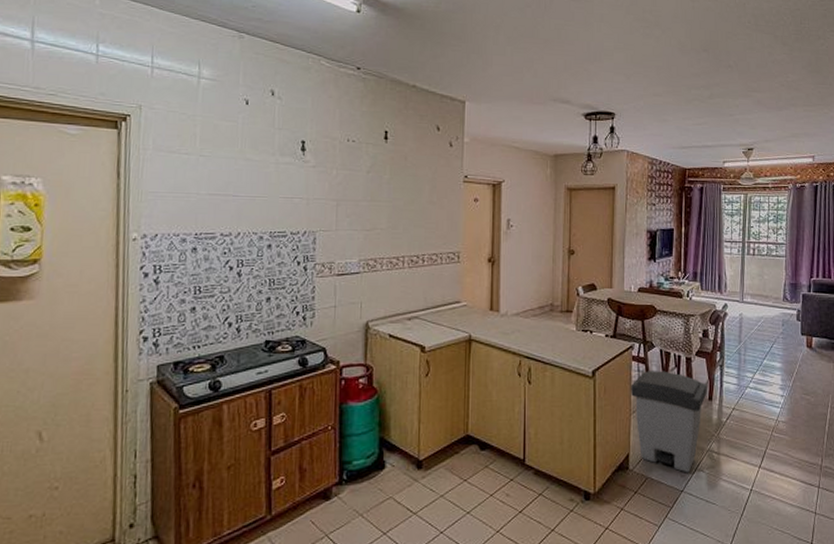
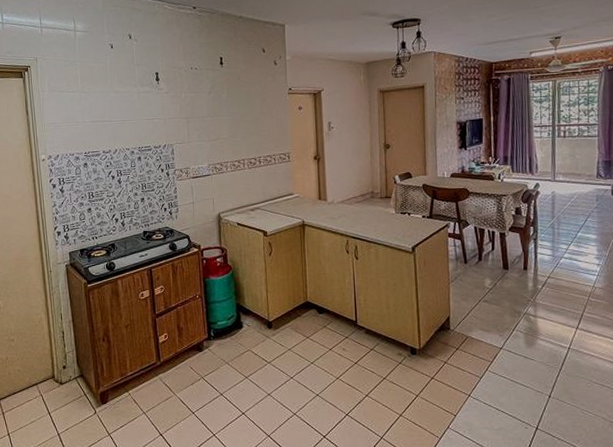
trash can: present [631,371,707,473] -> none [448,245,522,333]

